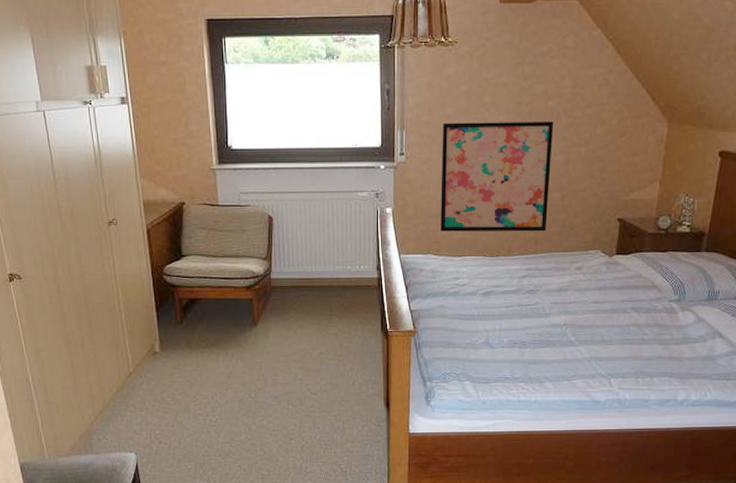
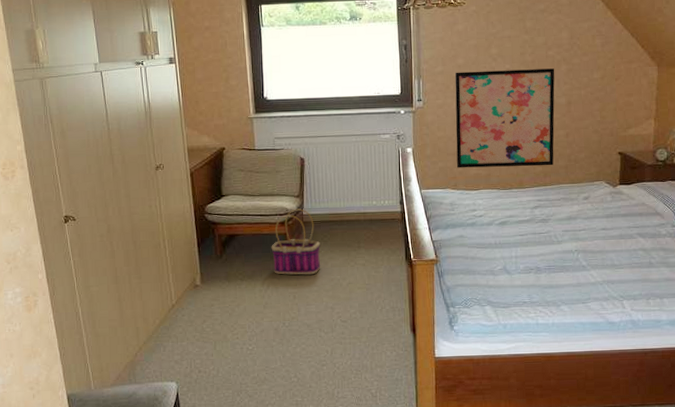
basket: none [236,272,289,344] -> present [271,208,320,275]

